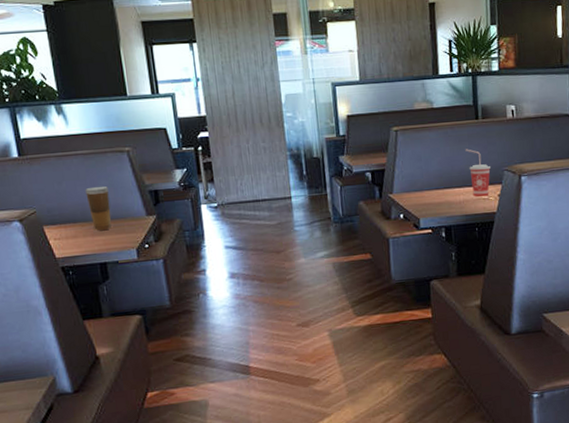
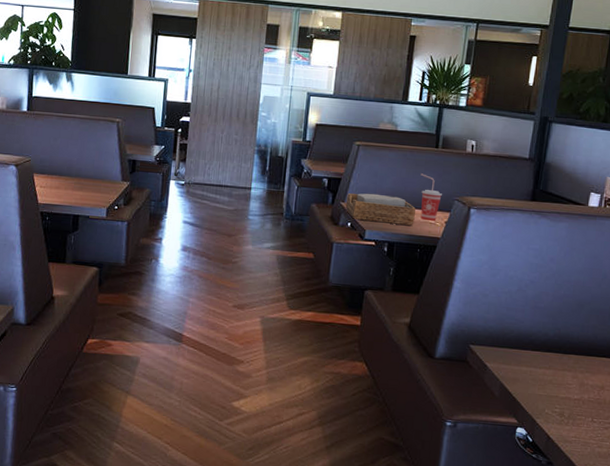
beverage cup: present [85,186,112,231] -> none [74,147,95,188]
napkin holder: none [393,178,468,210] -> present [345,192,416,226]

